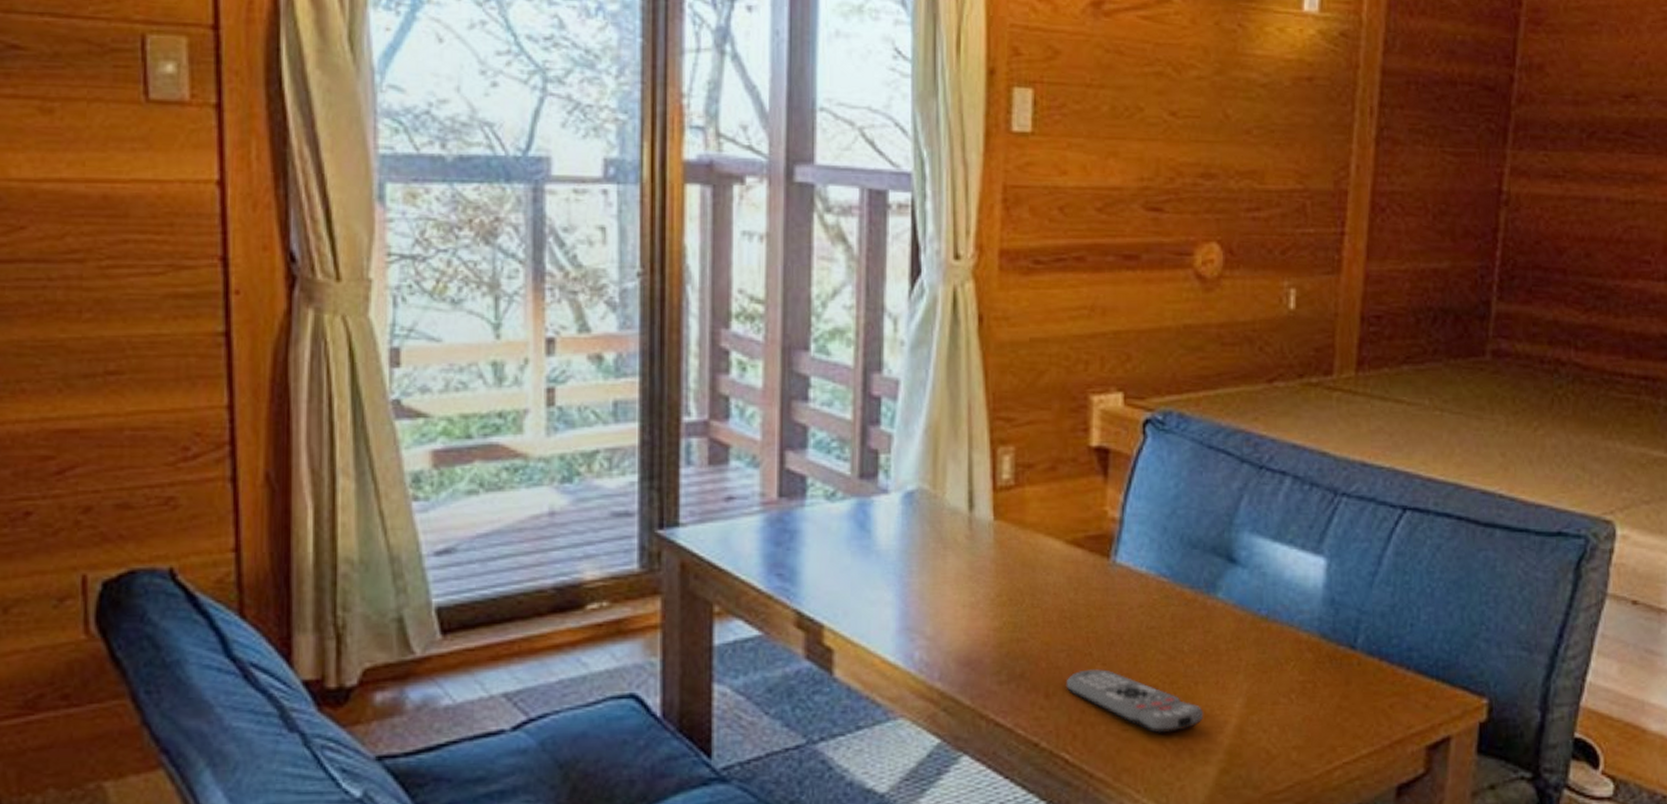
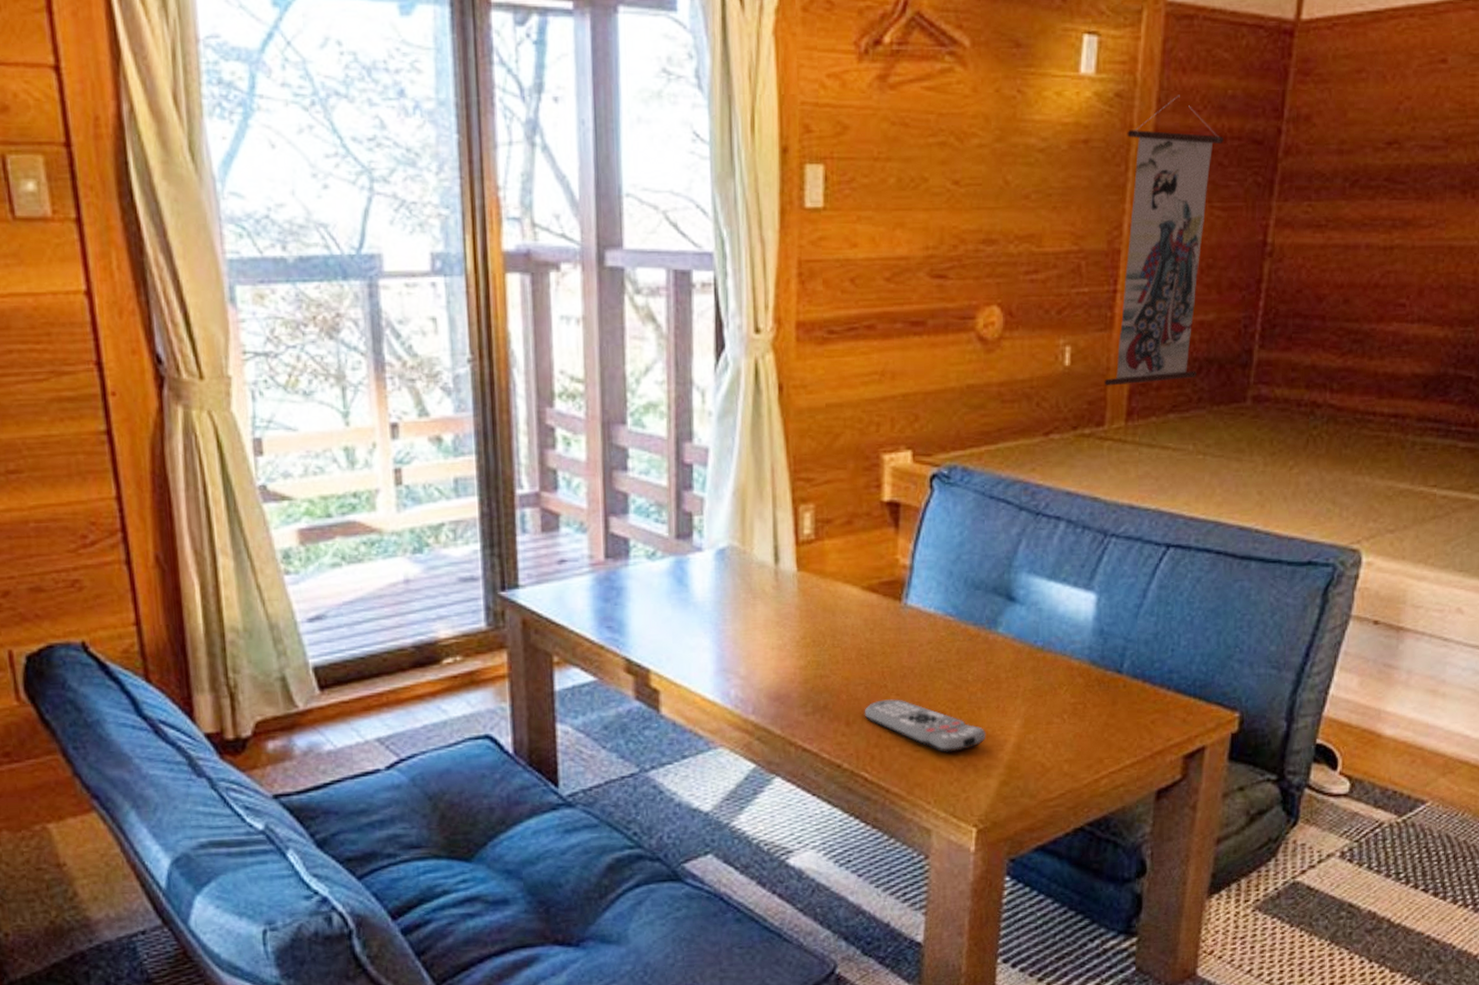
wall scroll: none [1332,37,1454,333] -> present [1104,95,1224,386]

